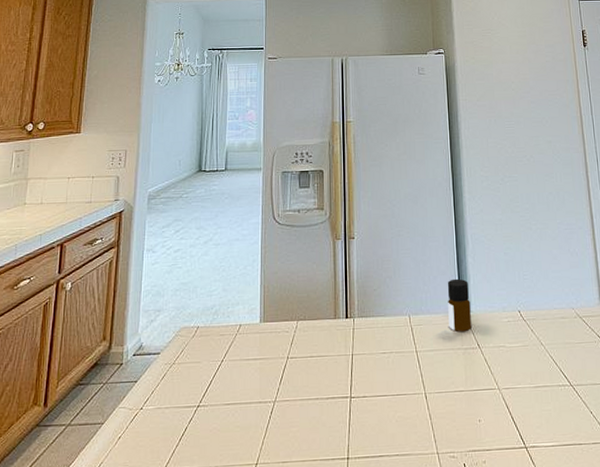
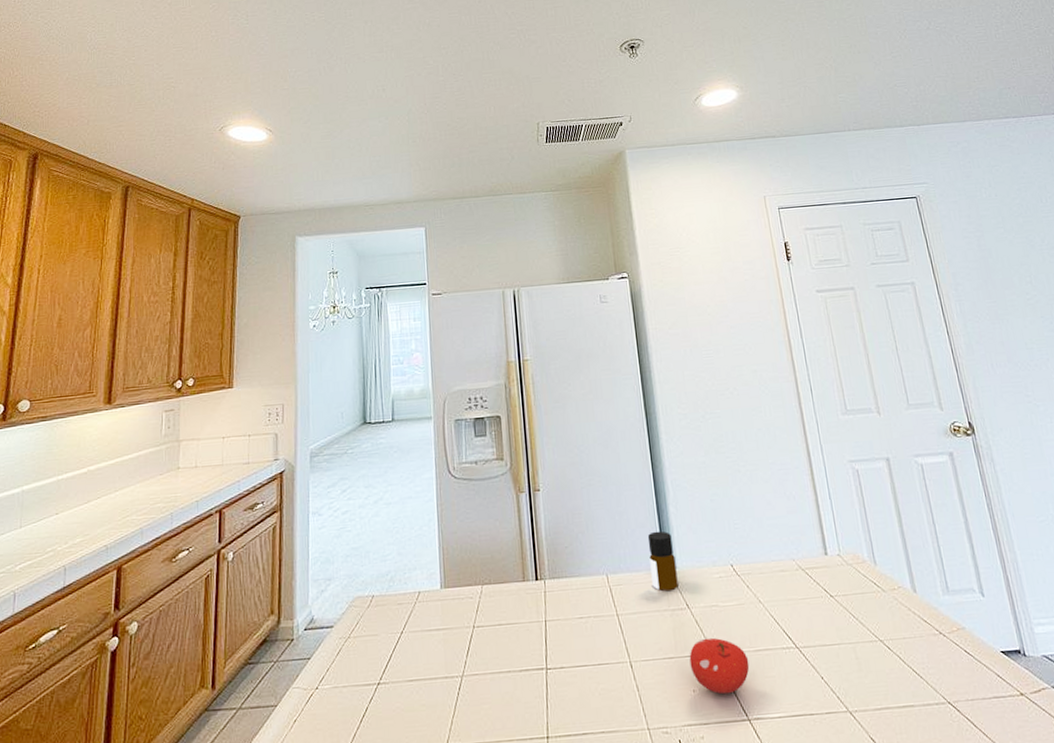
fruit: none [477,374,529,425] -> present [689,637,750,695]

